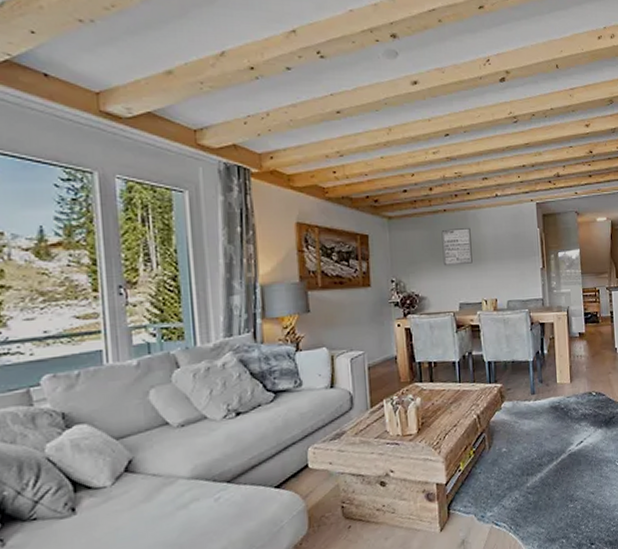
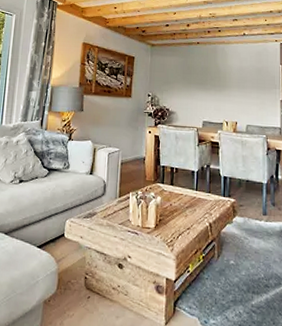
wall art: present [441,227,473,266] -> none [192,58,219,89]

